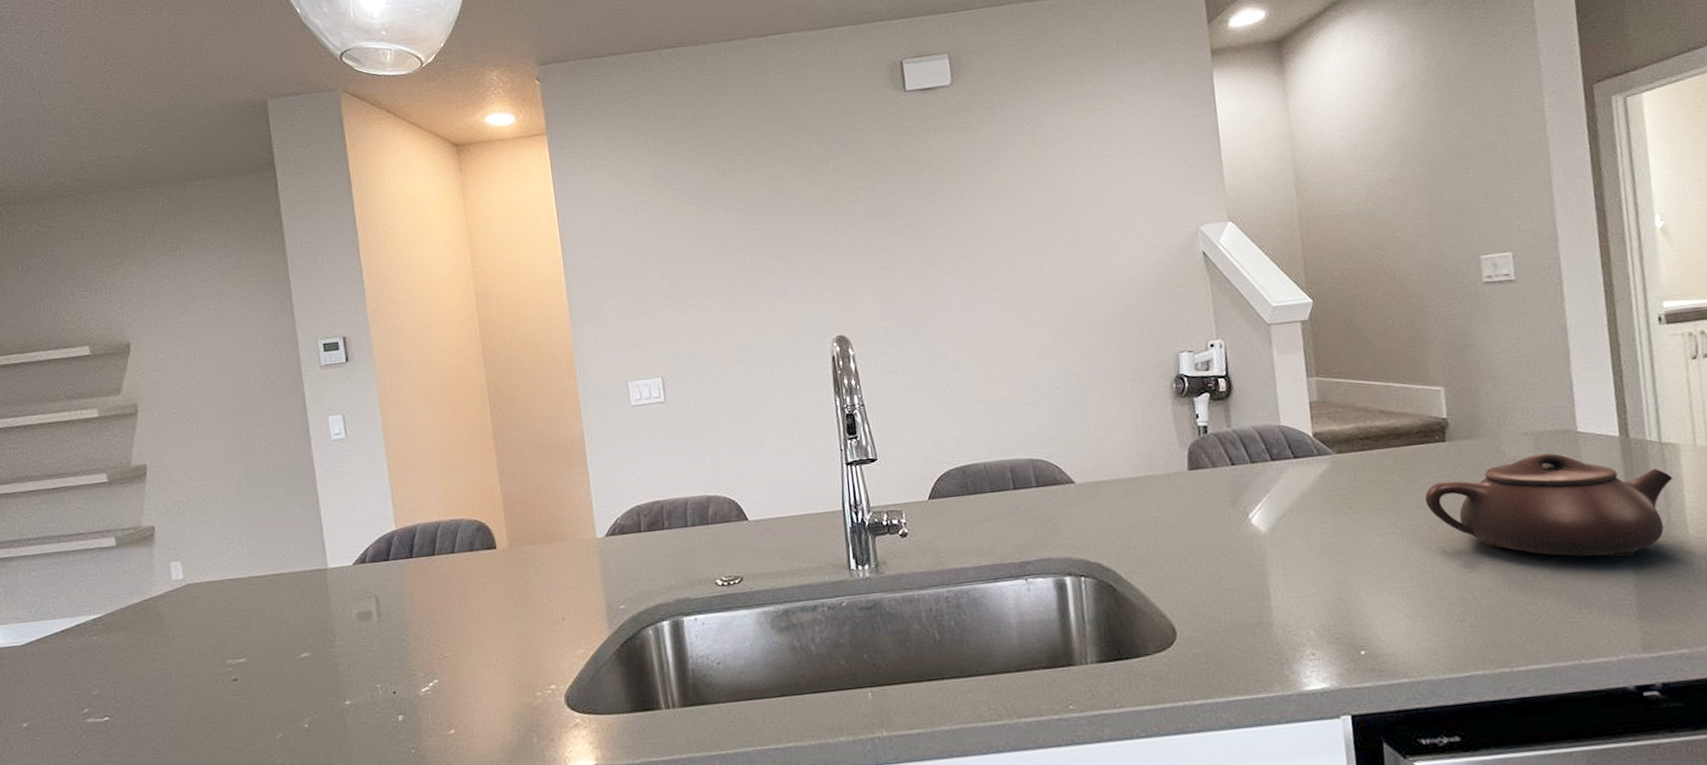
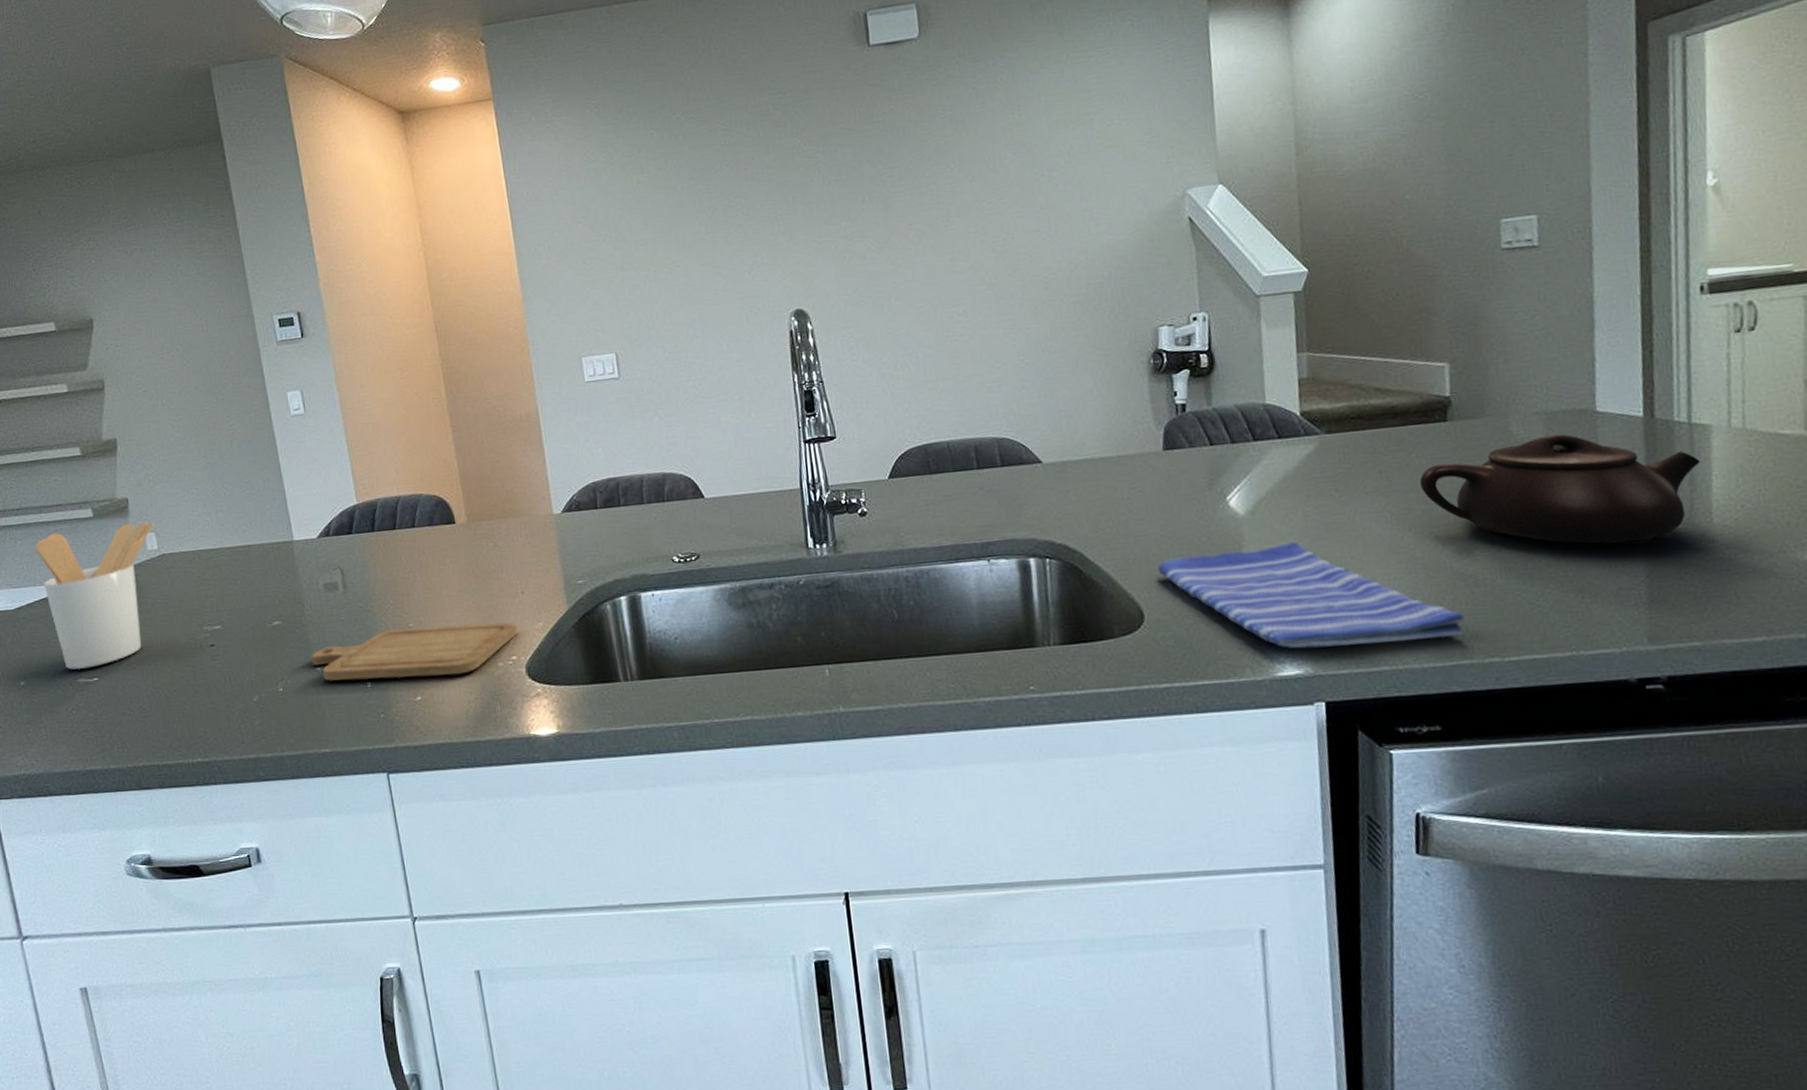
utensil holder: none [51,549,182,709] -> present [35,521,155,670]
chopping board: none [340,649,557,716] -> present [311,622,518,681]
dish towel: none [1187,558,1474,663] -> present [1157,542,1464,649]

